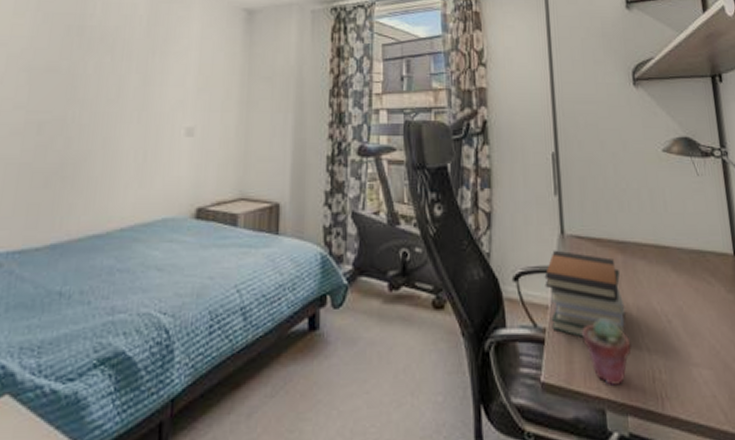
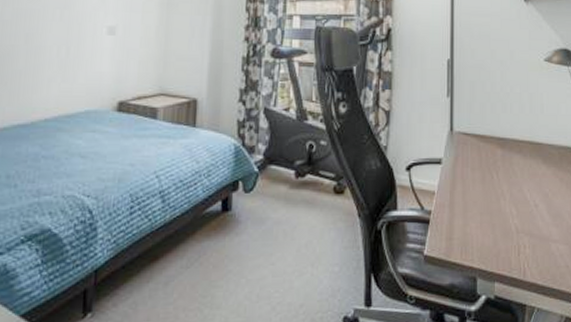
book stack: present [544,250,626,338] -> none [433,144,500,219]
potted succulent: present [582,318,632,387] -> none [462,203,503,259]

